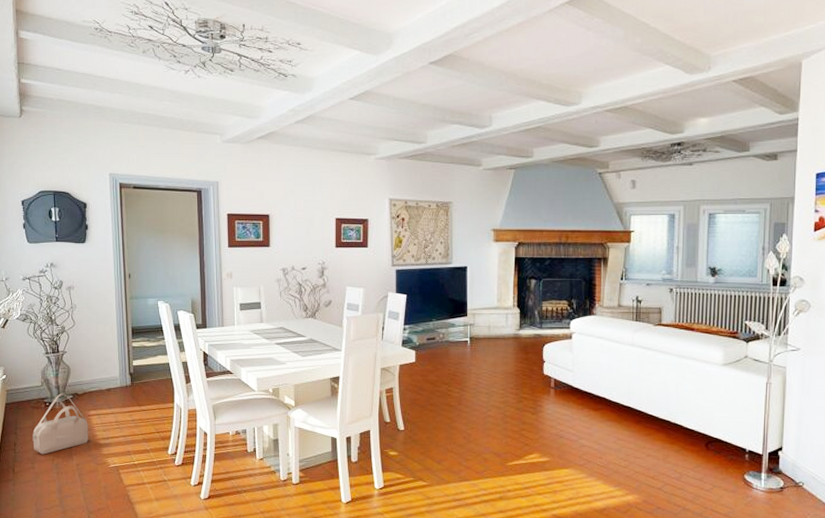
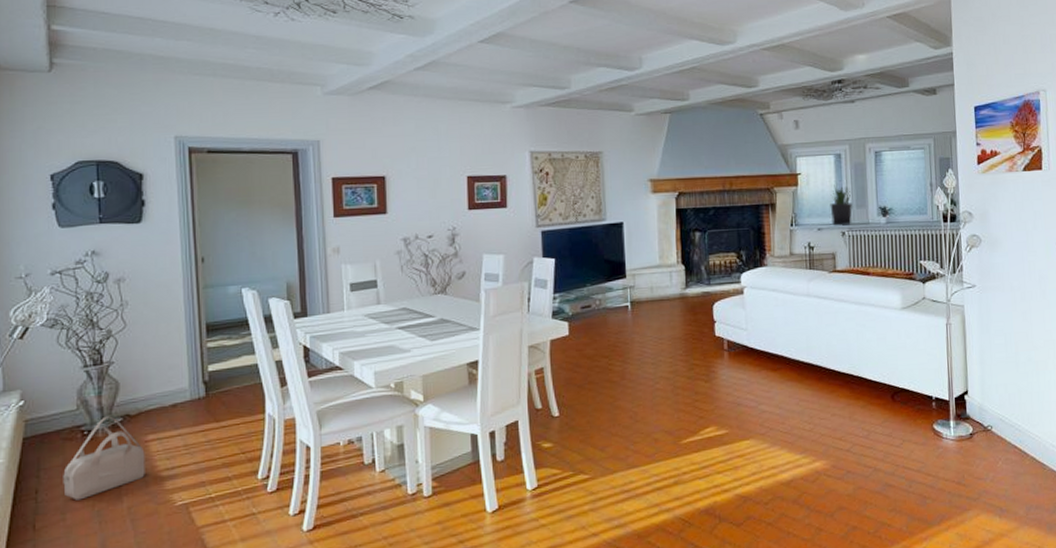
planter: none [660,243,682,283] -> present [830,184,853,226]

